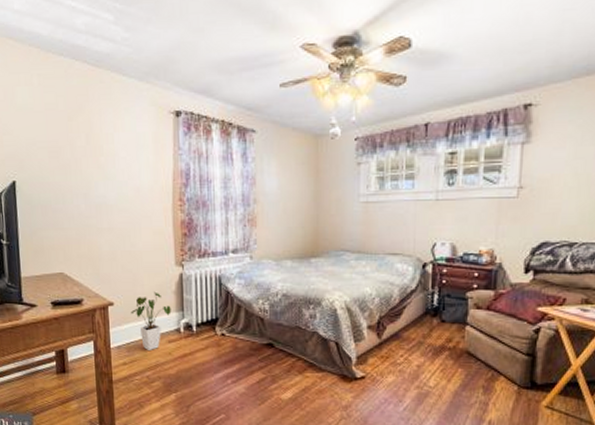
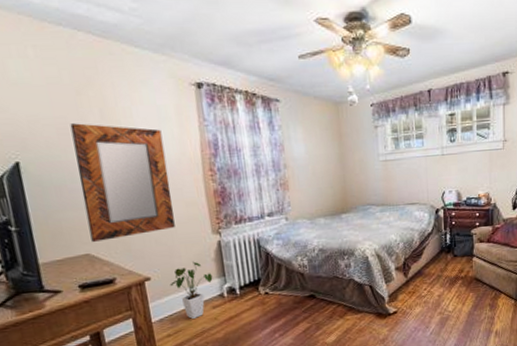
home mirror: none [60,147,142,261] -> present [70,123,175,242]

